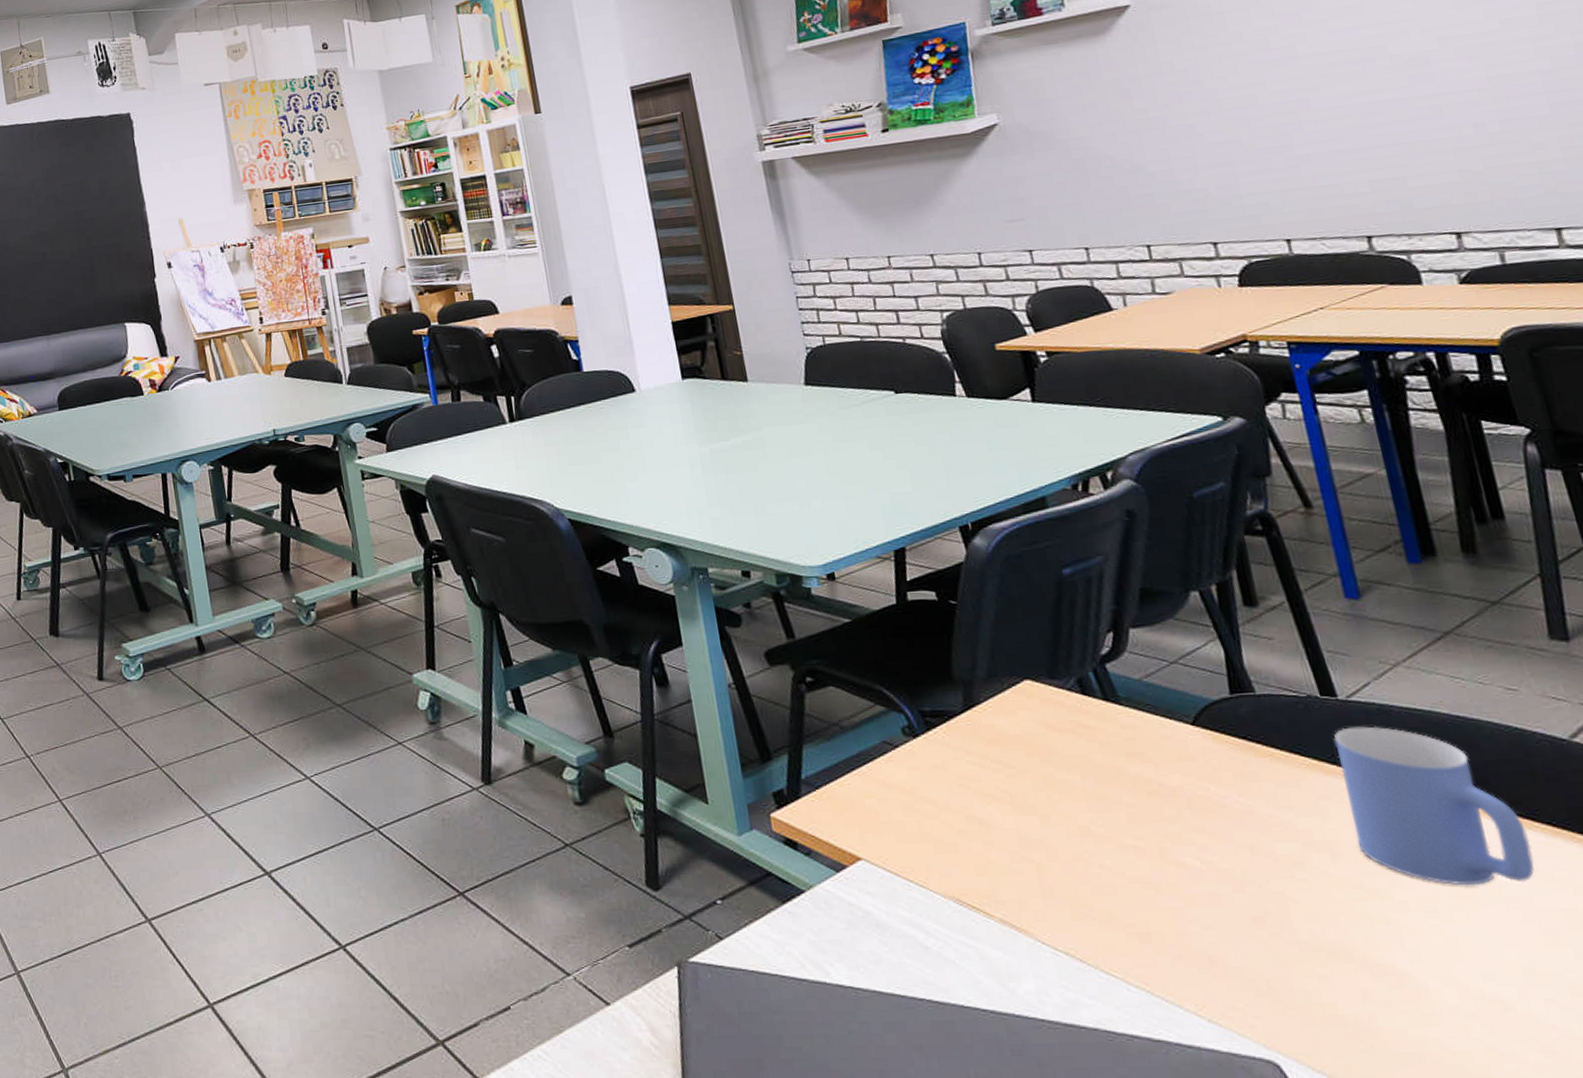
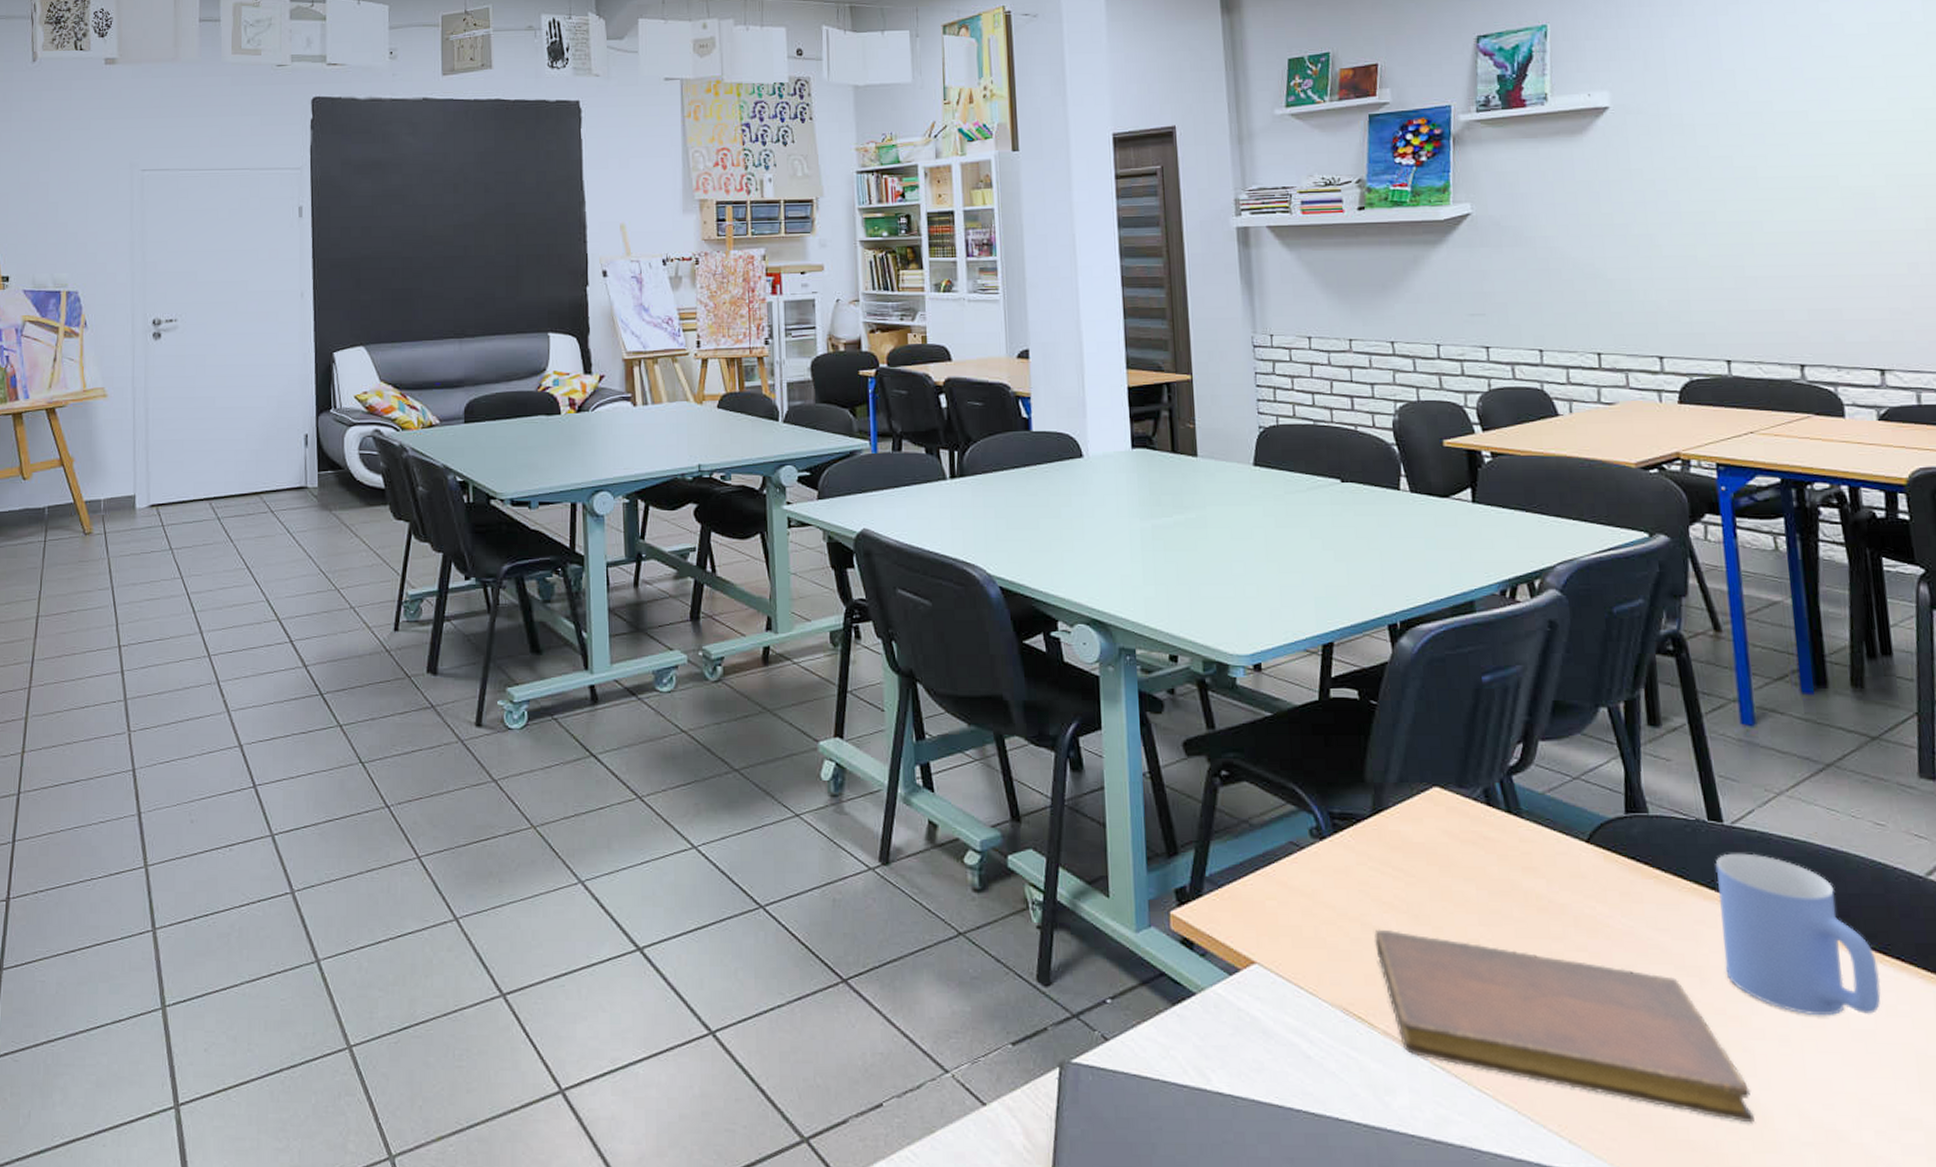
notebook: none [979,820,1408,996] -> present [1373,929,1754,1123]

